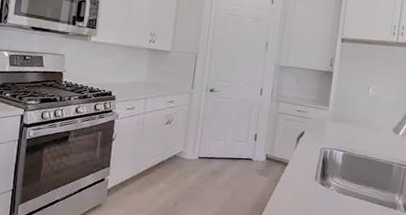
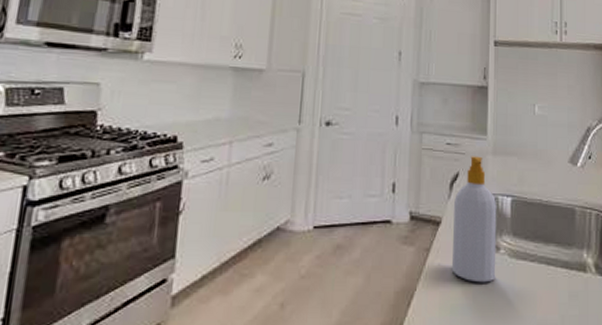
soap bottle: none [293,120,332,207] -> present [451,156,497,283]

